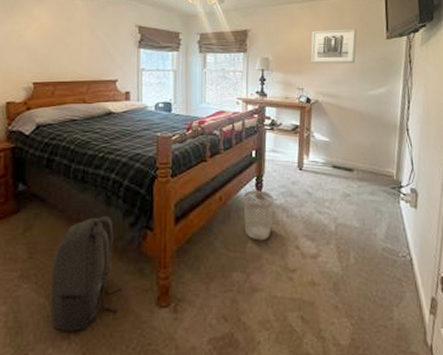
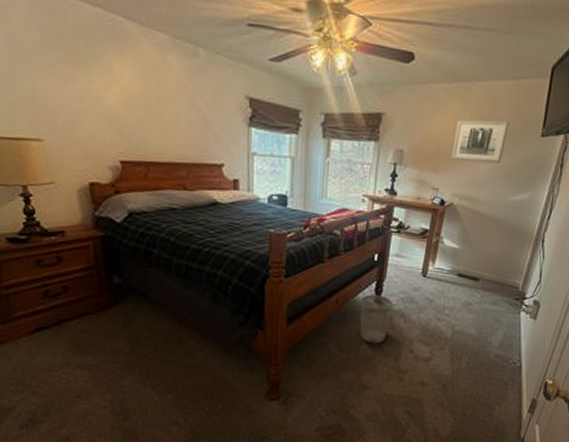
backpack: present [50,215,123,332] -> none [156,313,232,419]

